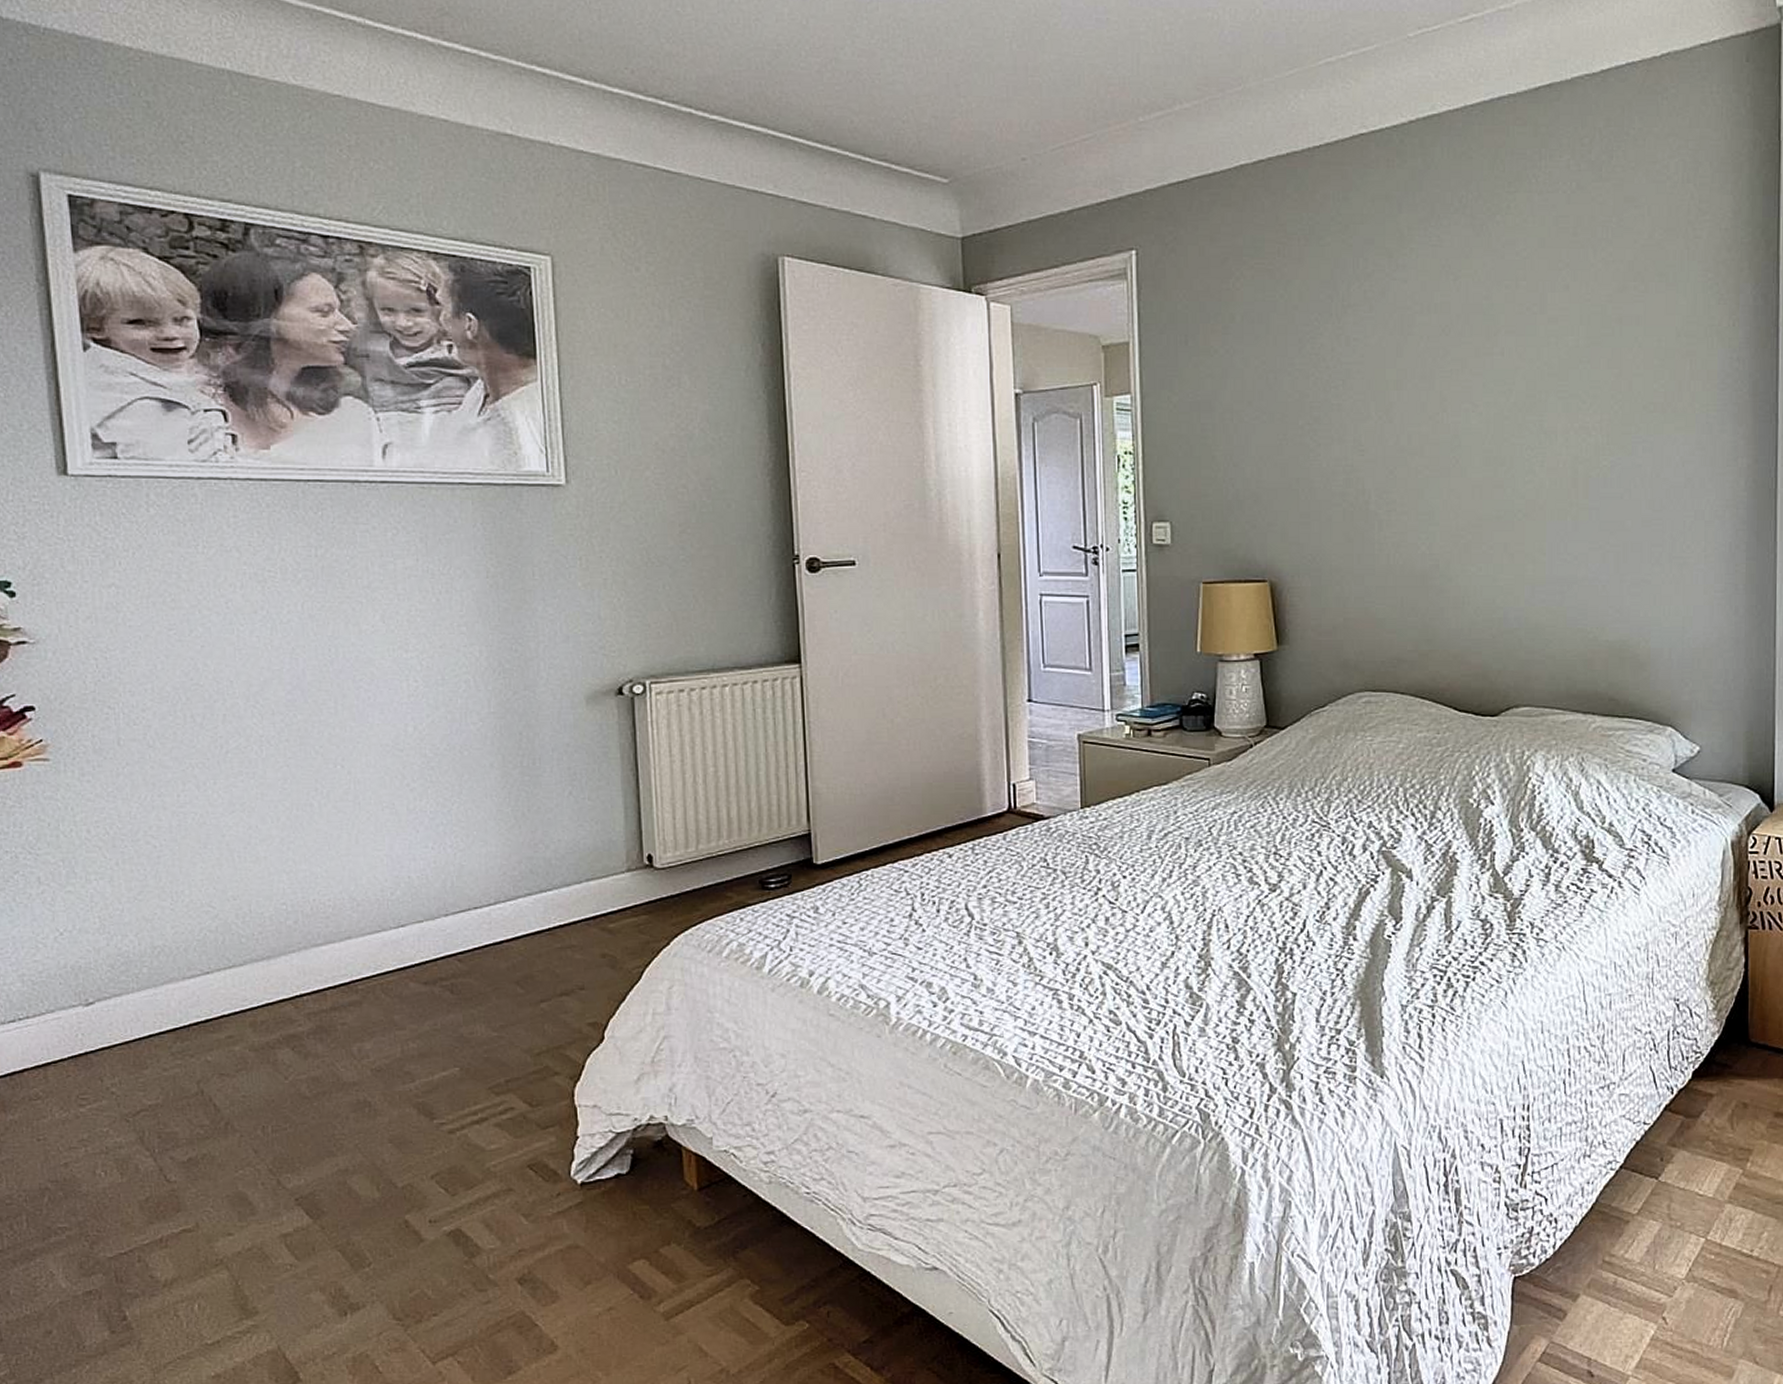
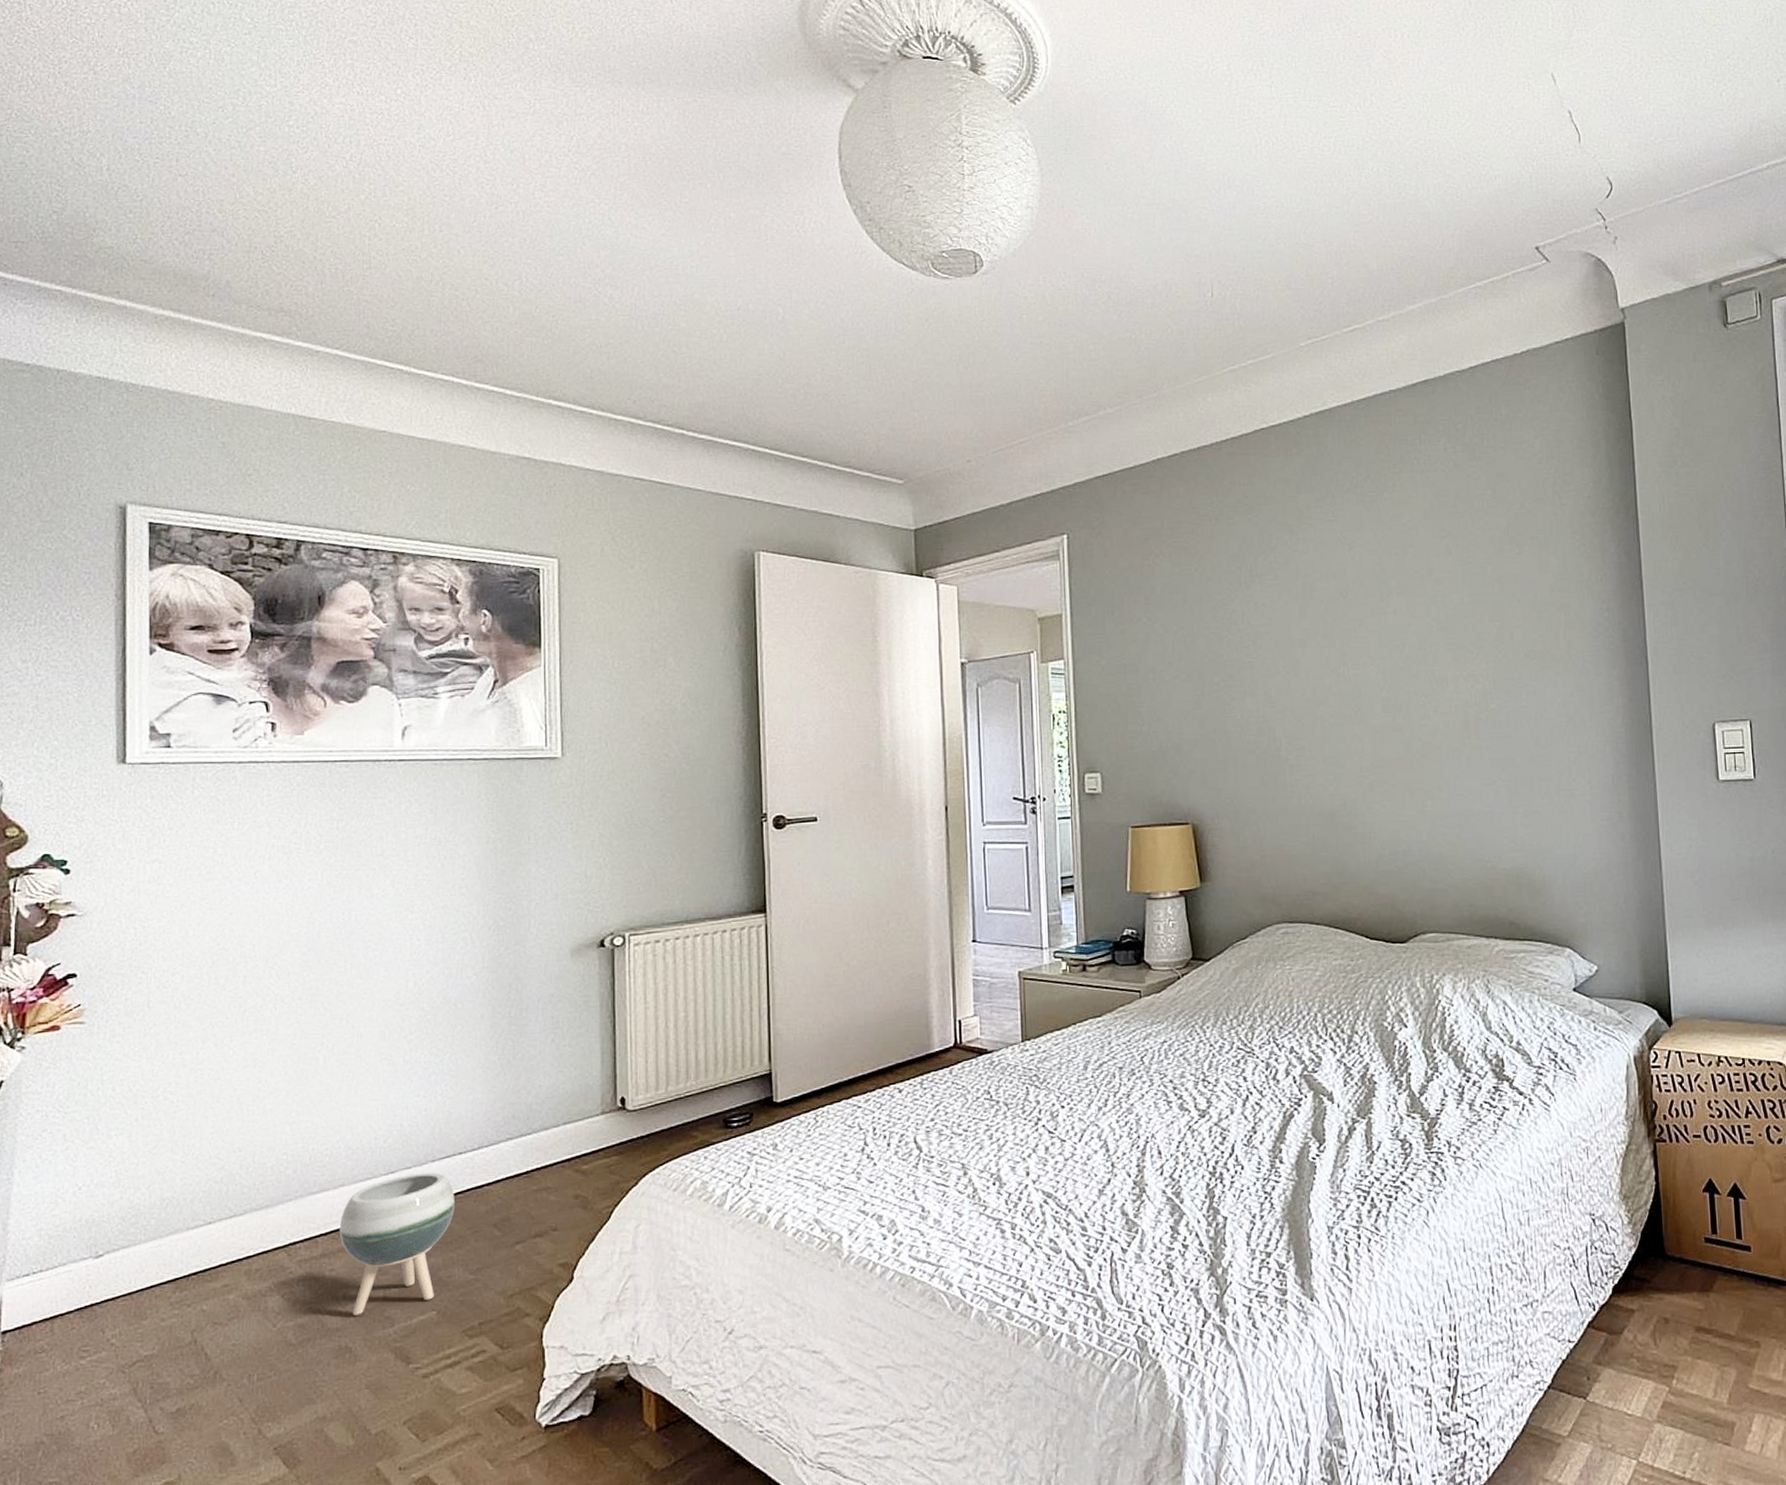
planter: none [348,927,473,1070] -> present [339,1172,455,1316]

